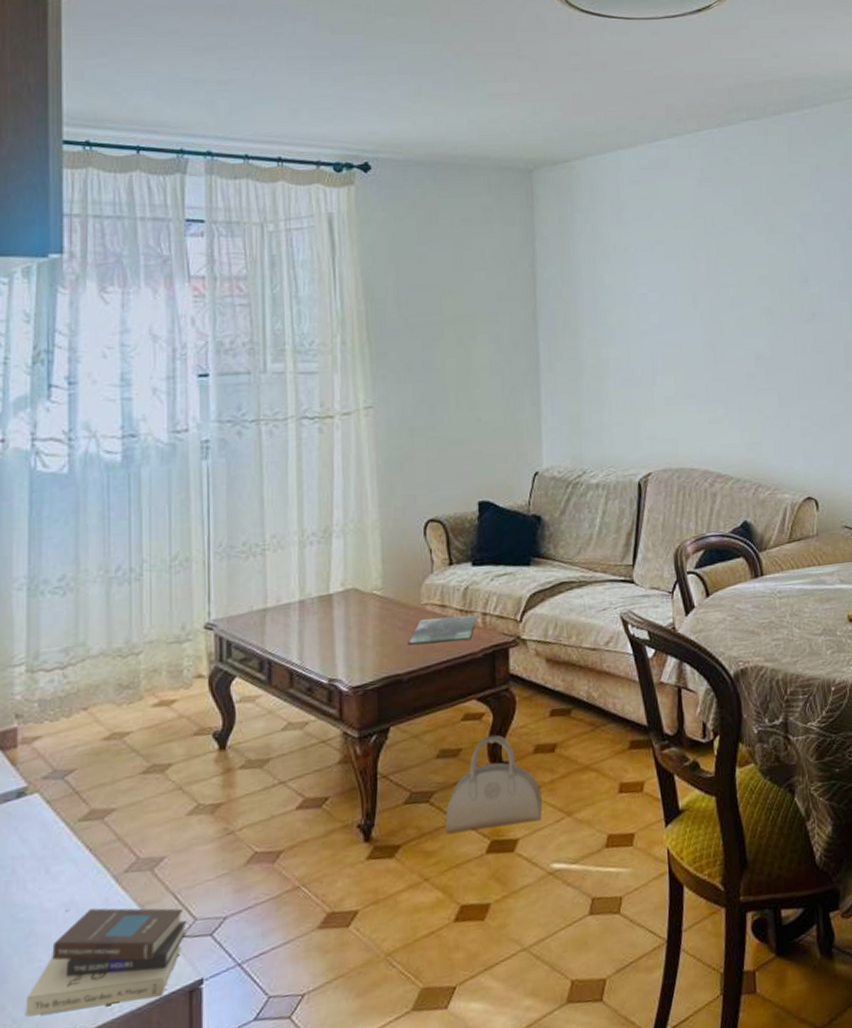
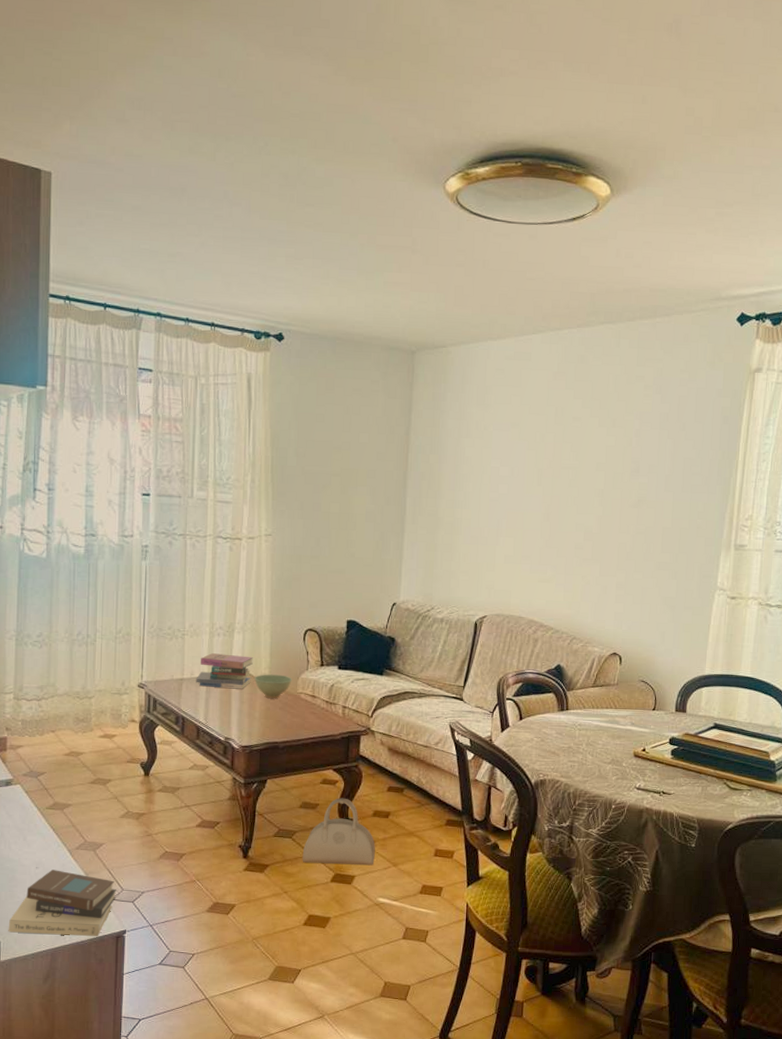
books: none [284,566,360,615] -> present [196,653,253,689]
bowl: none [363,584,413,618] -> present [254,674,292,698]
magazine: present [408,615,478,645] -> none [285,703,339,725]

